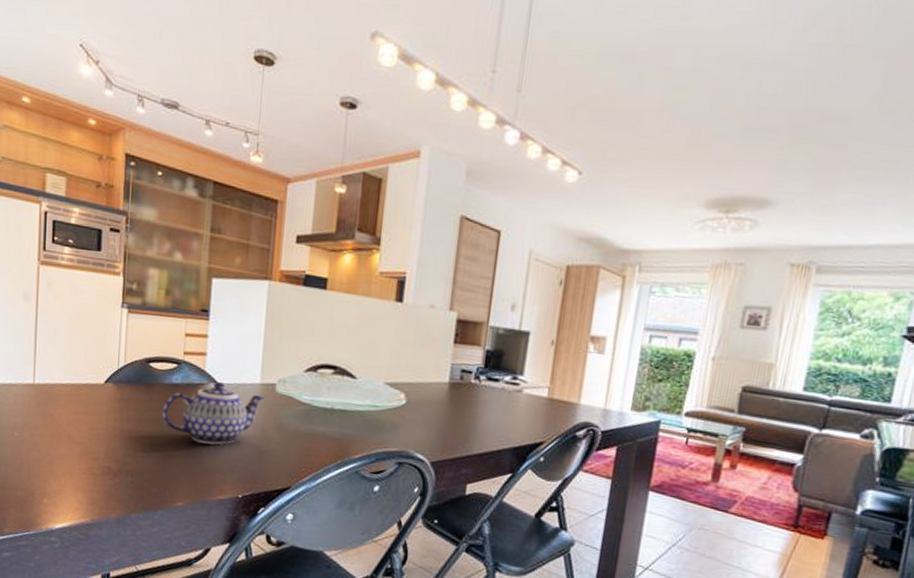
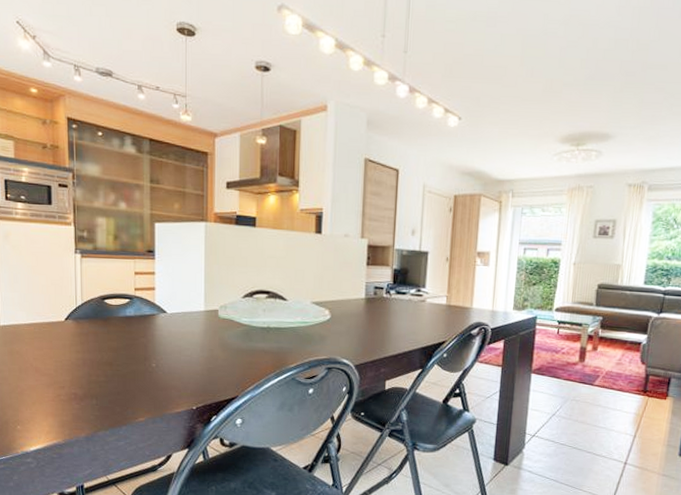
teapot: present [162,382,264,445] -> none [120,312,209,366]

